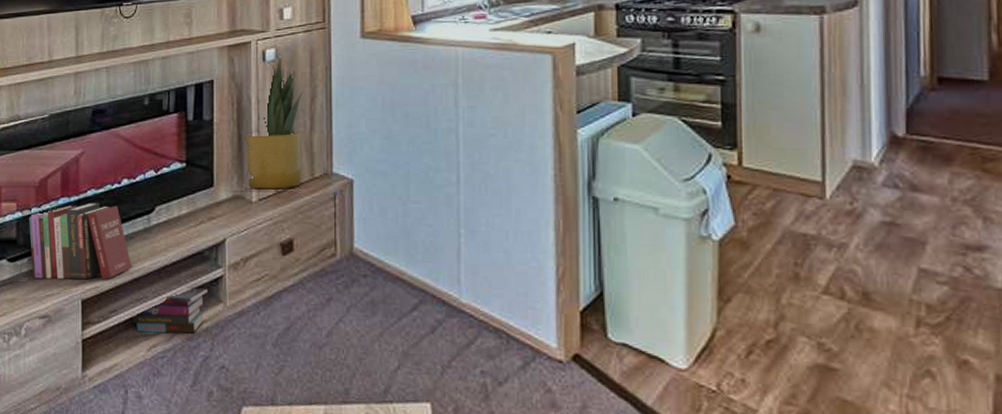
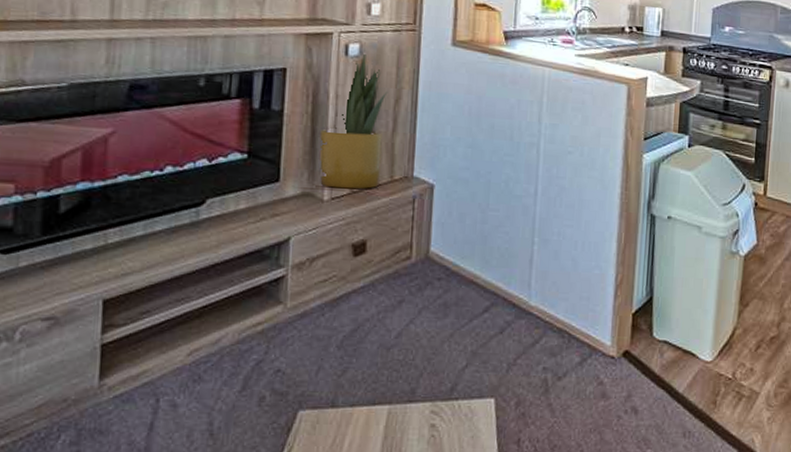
books: present [29,203,132,280] -> none [32,190,173,277]
books: present [133,287,209,334] -> none [170,287,267,337]

